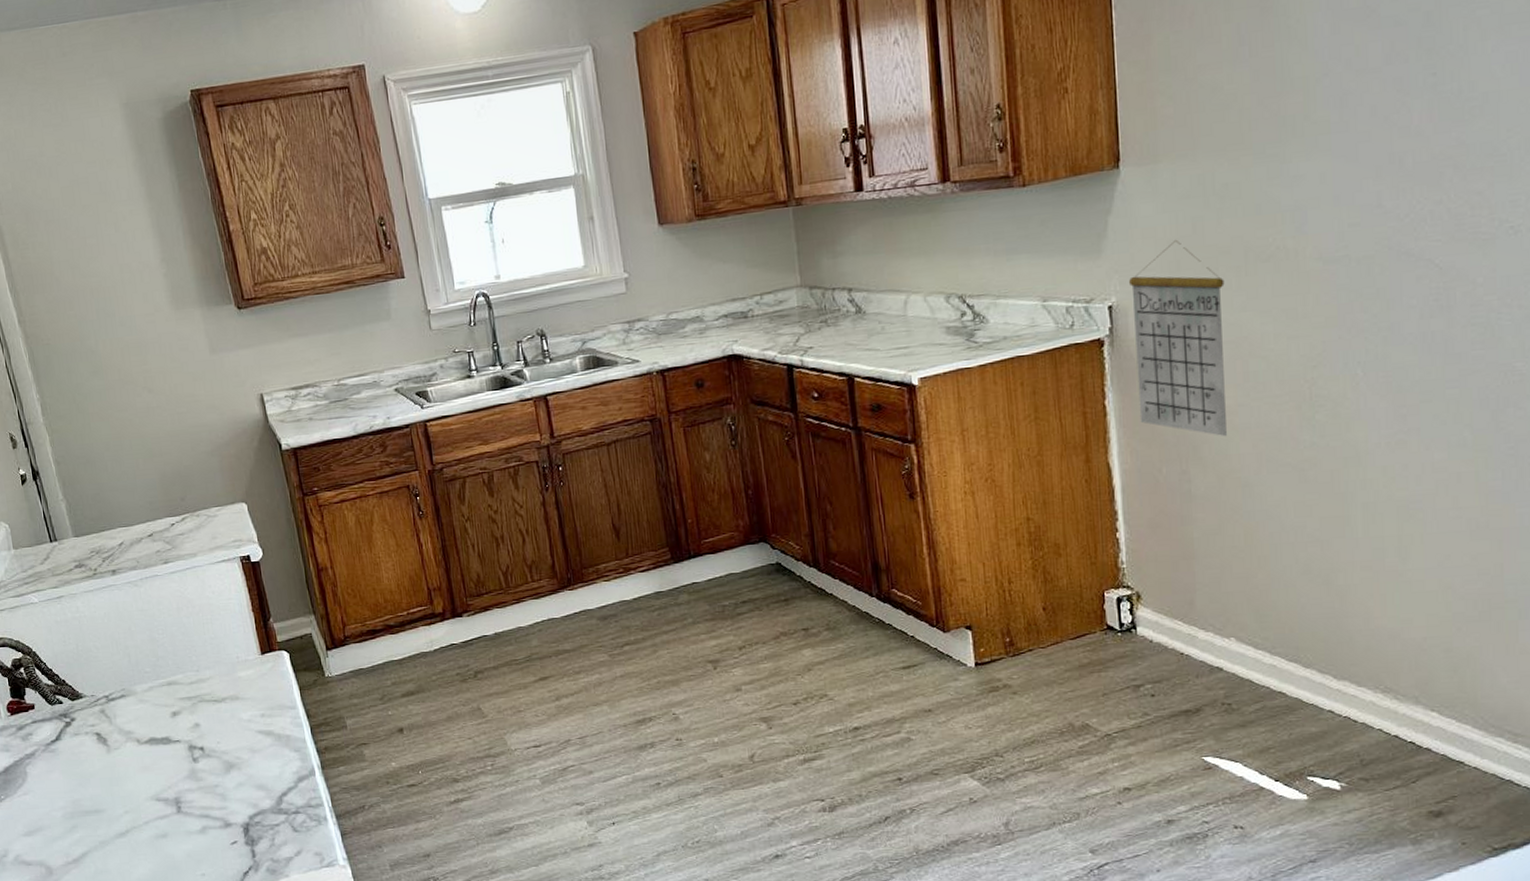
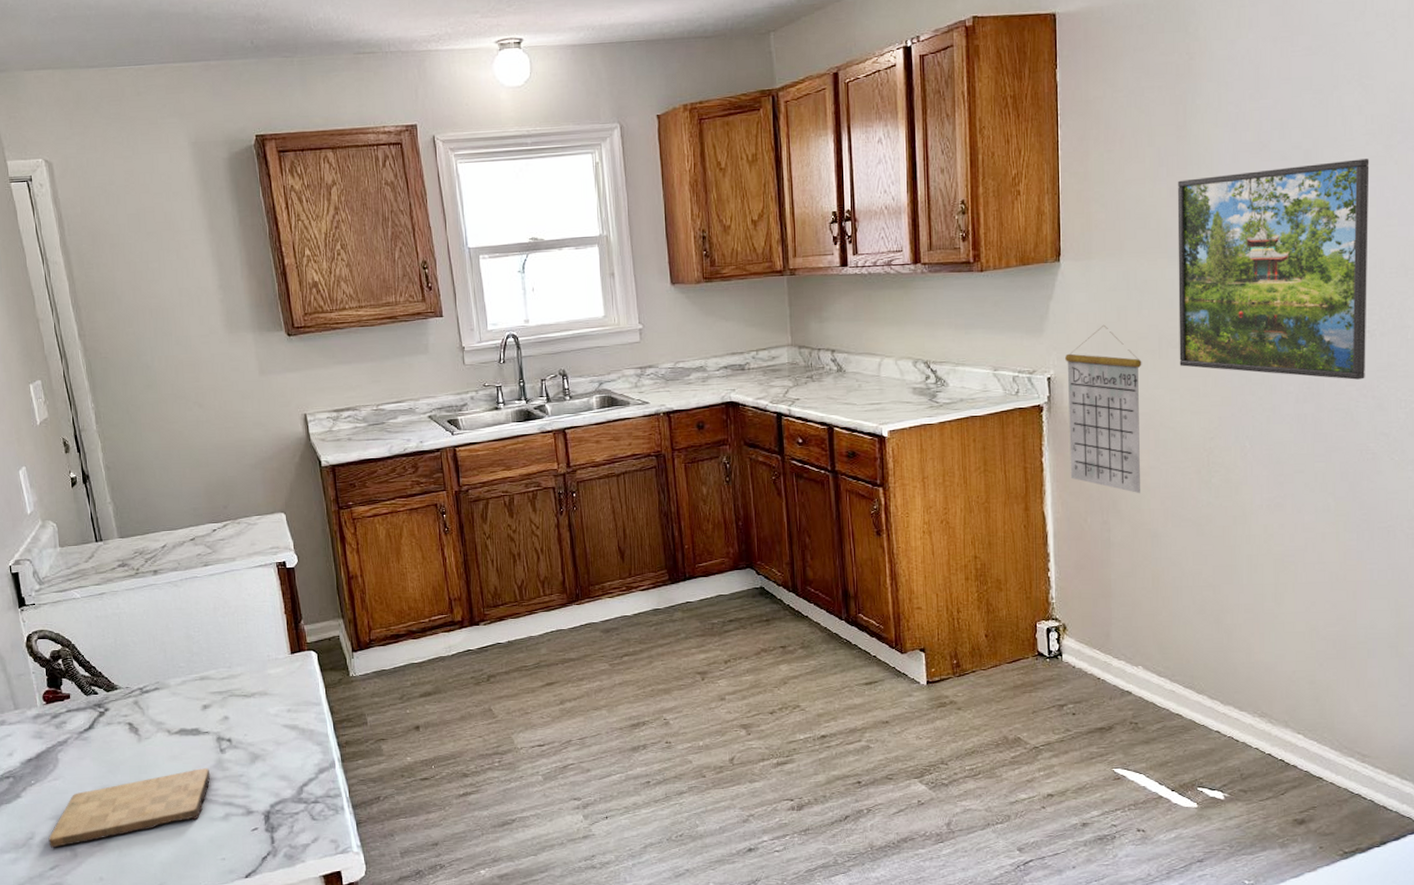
cutting board: none [22,779,185,866] -> present [48,768,211,848]
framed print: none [1262,16,1510,287] -> present [1177,159,1370,380]

